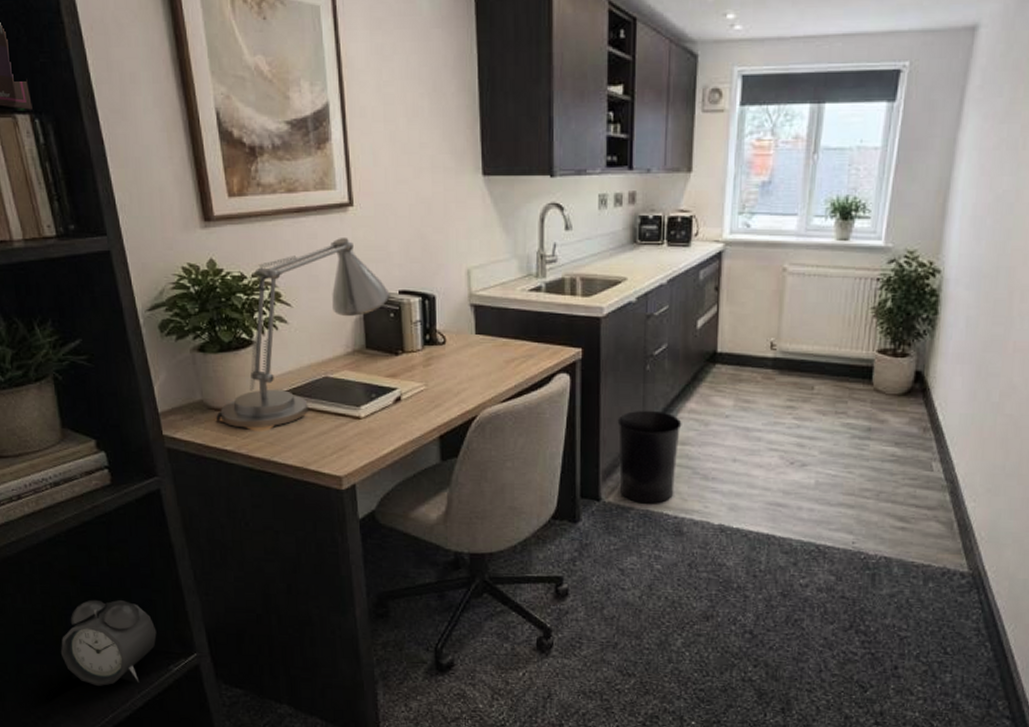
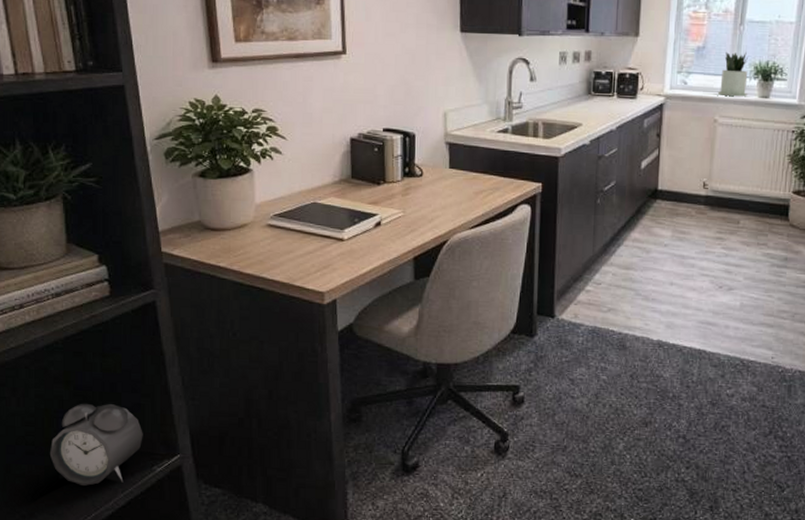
desk lamp: present [216,237,390,429] -> none [212,80,375,247]
waste bin: present [617,410,682,504] -> none [571,238,627,321]
planter: none [786,185,825,240] -> present [717,52,749,97]

